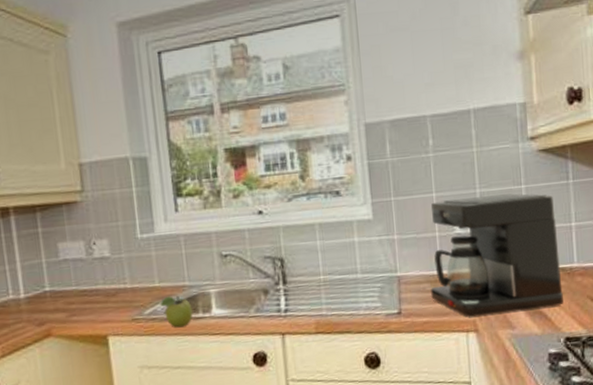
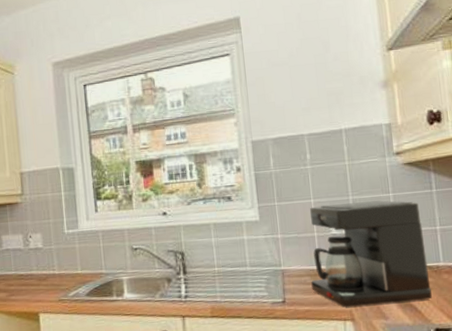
fruit: present [160,295,193,328] -> none [81,281,109,309]

